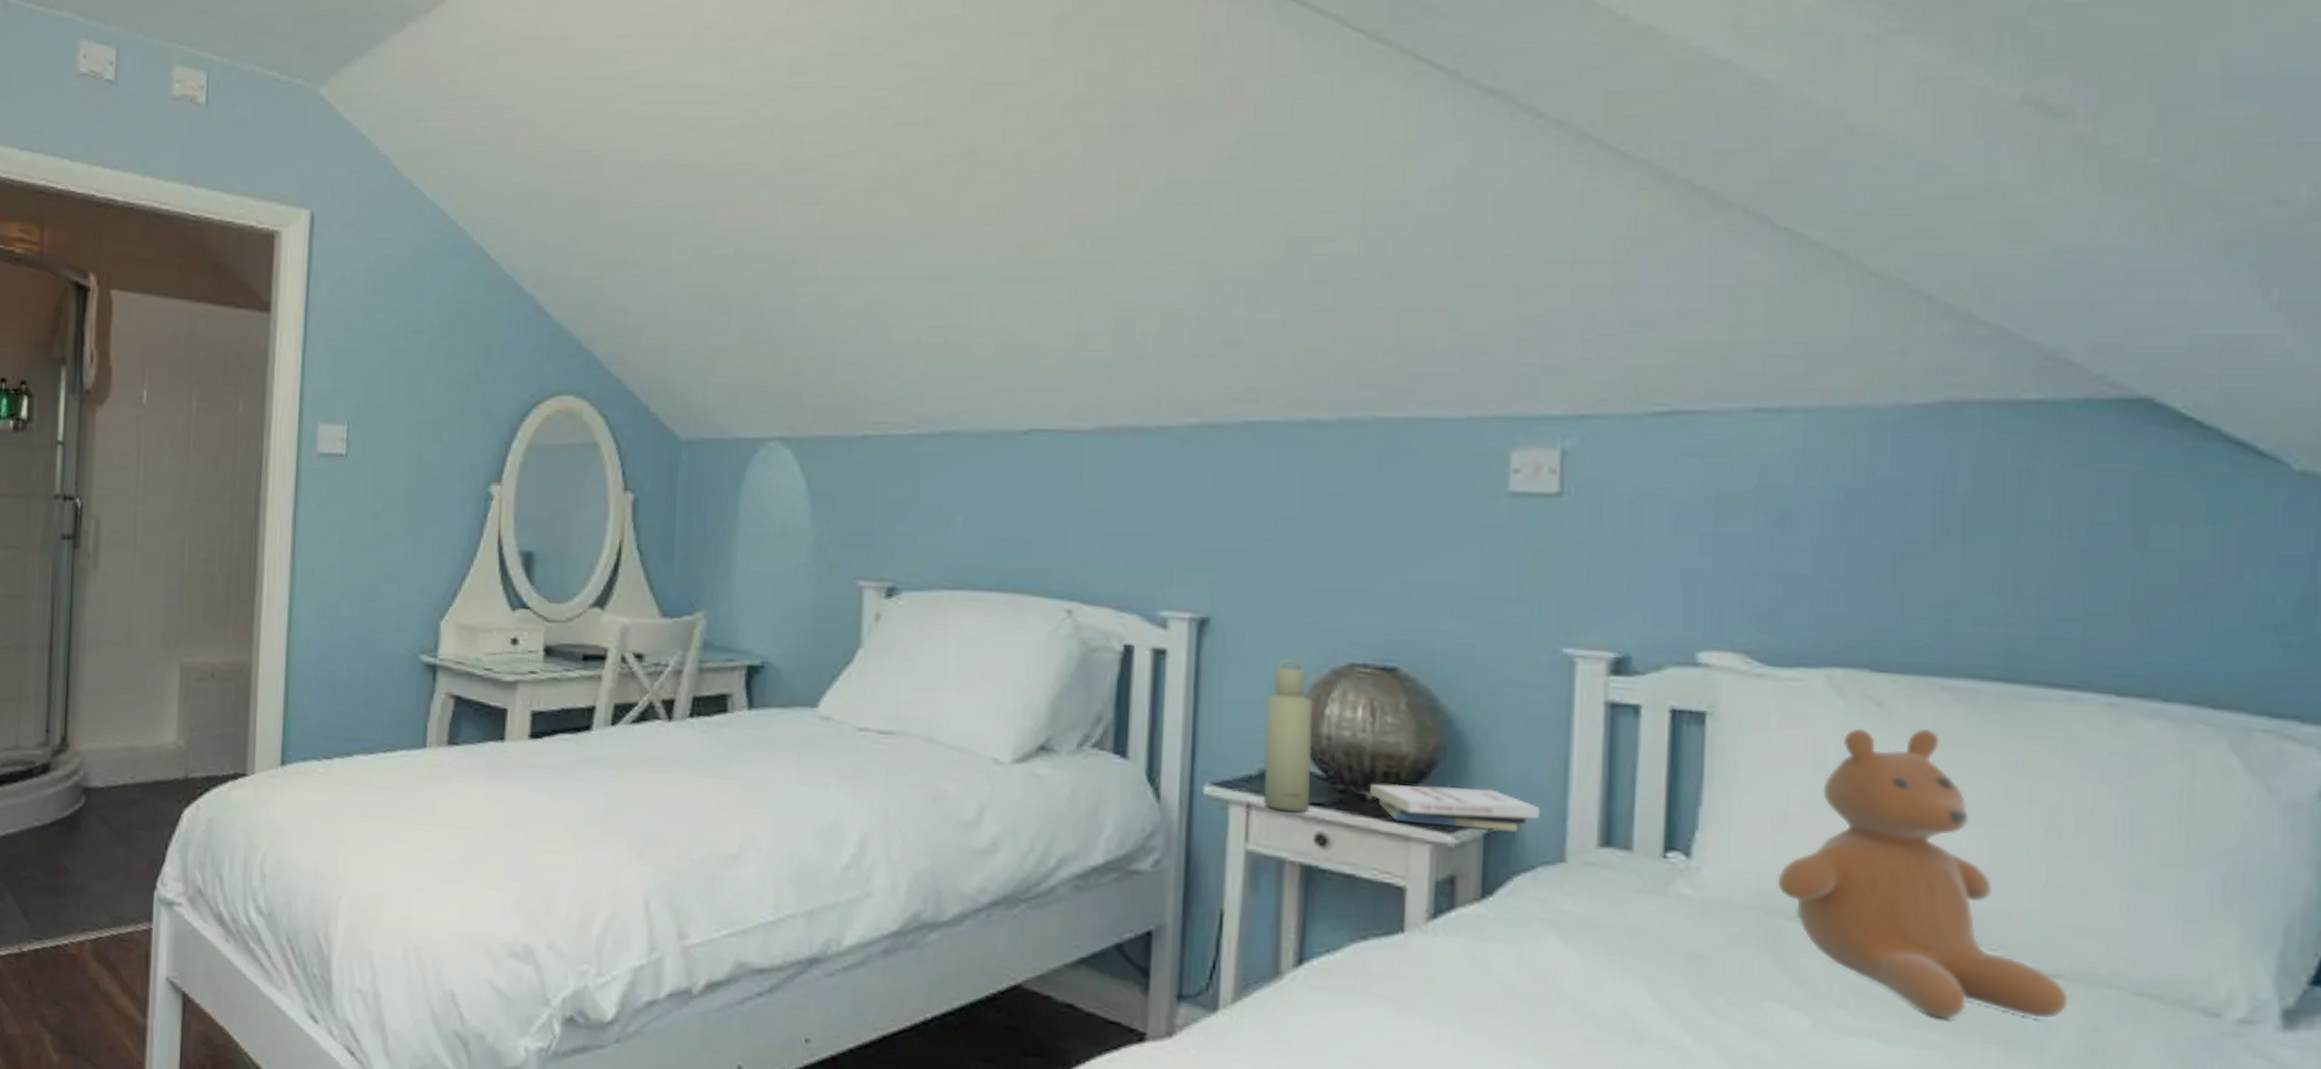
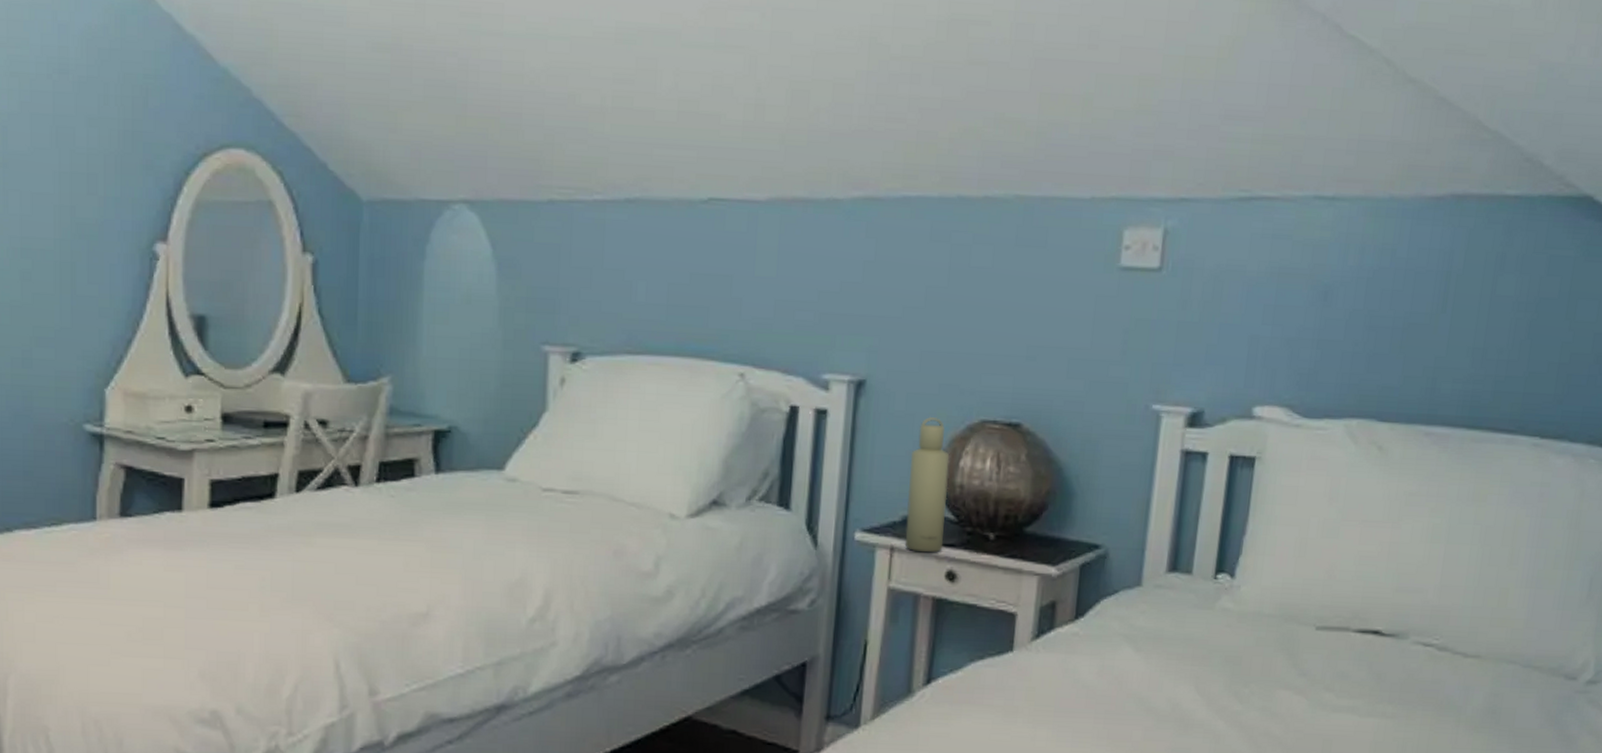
books: present [1370,783,1540,832] -> none [992,525,1125,562]
teddy bear: present [1777,728,2069,1019] -> none [1294,467,1482,694]

